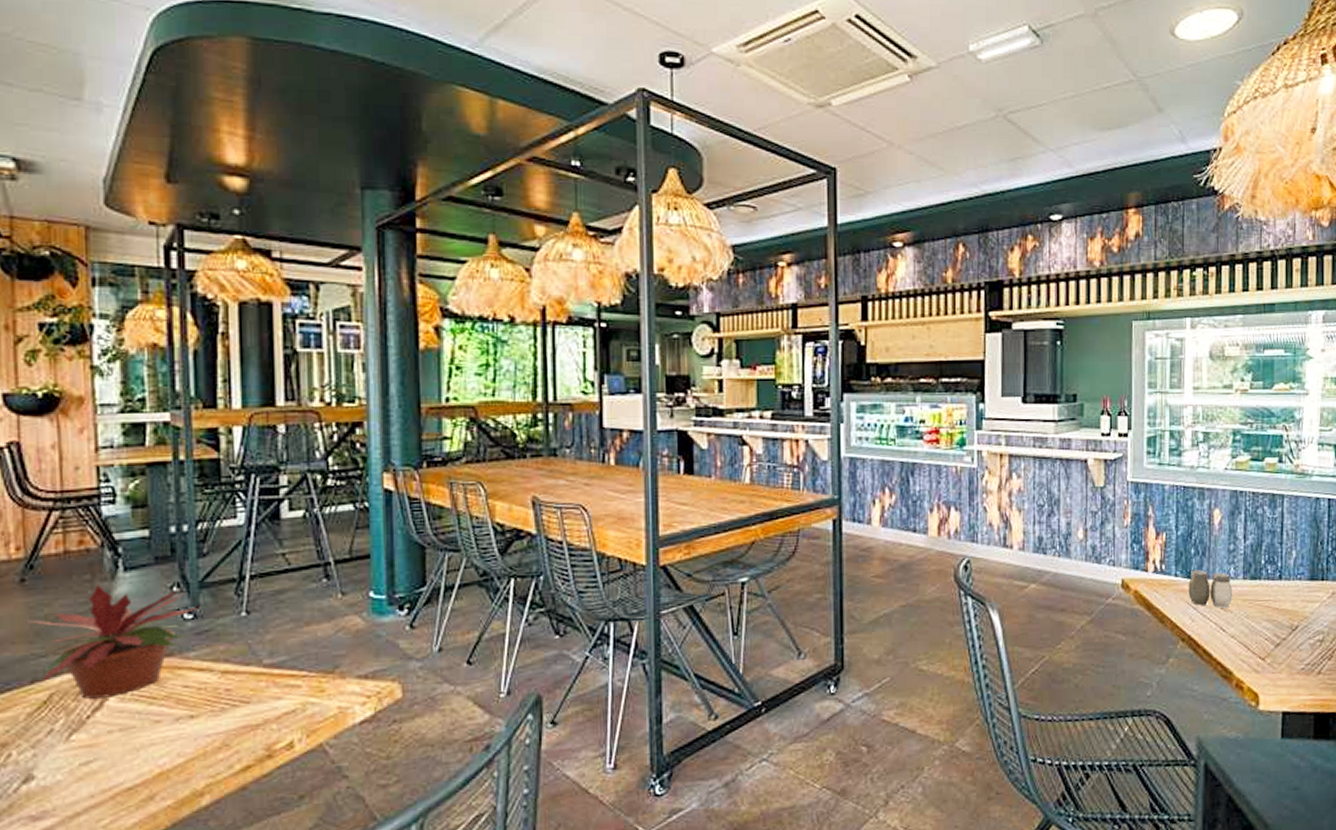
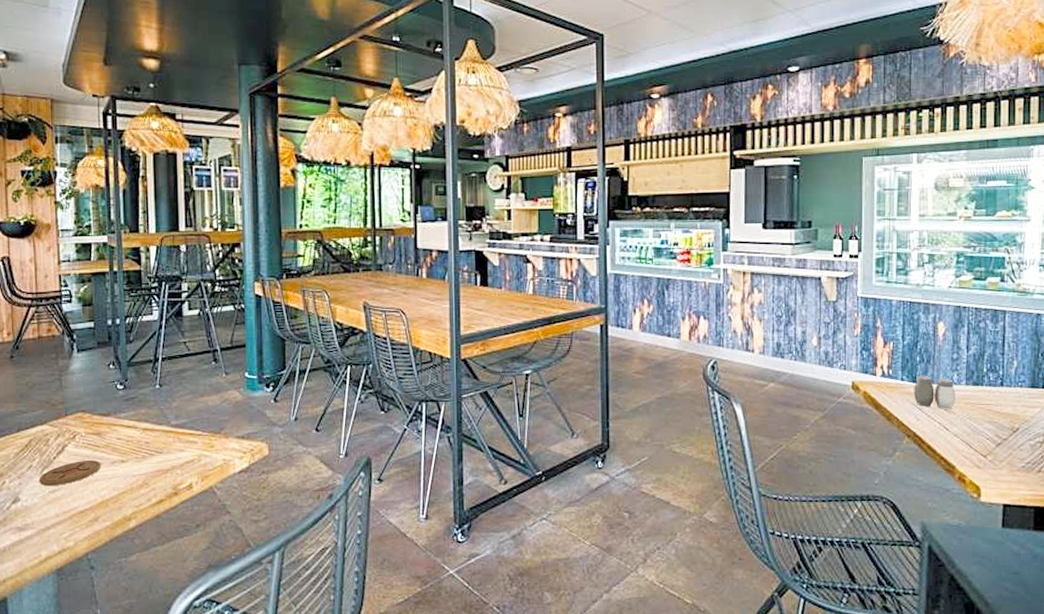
potted plant: present [27,583,199,699] -> none [15,361,128,445]
coaster: none [65,718,160,756] -> present [39,461,101,485]

